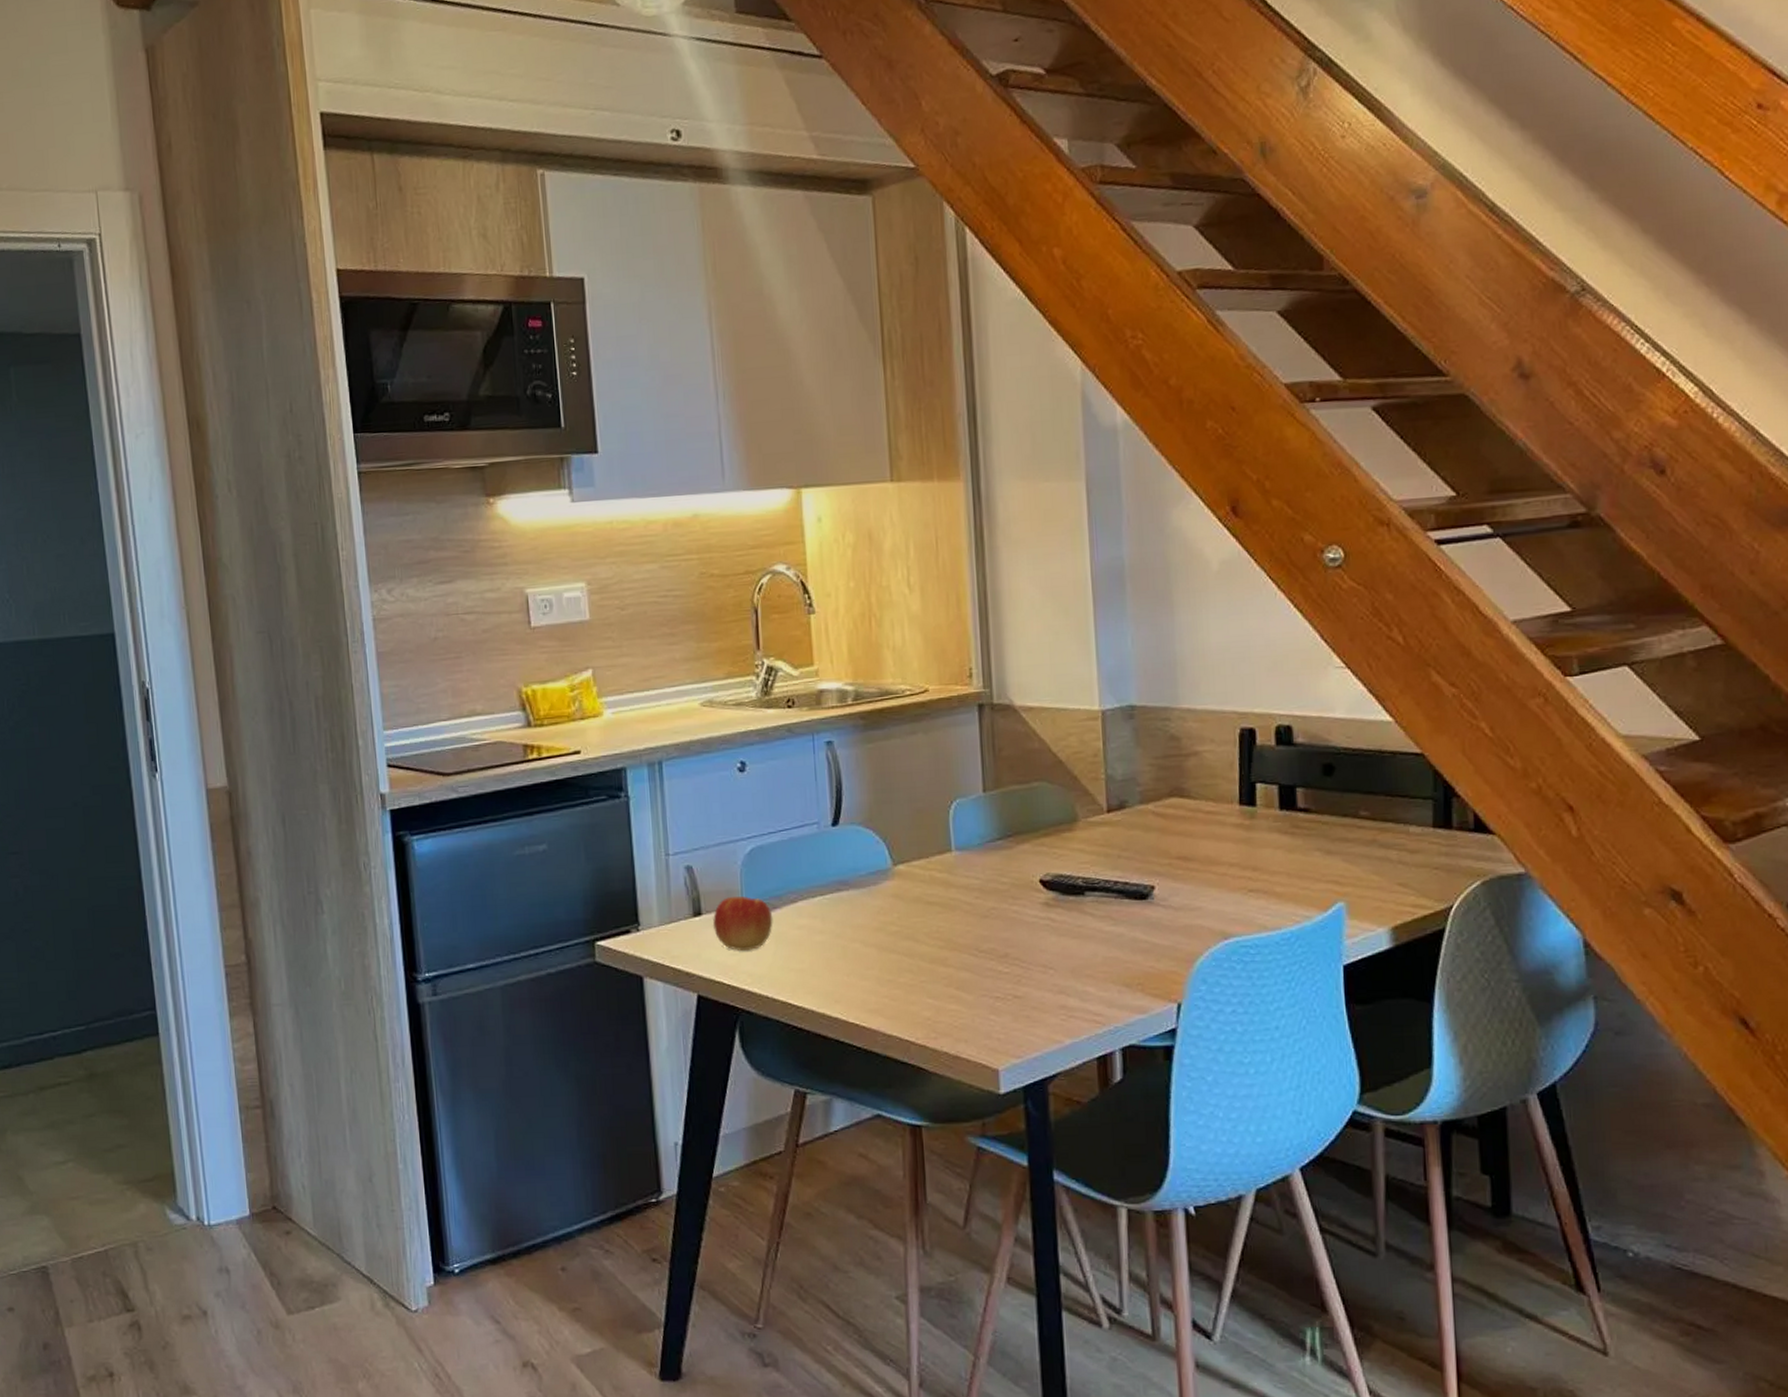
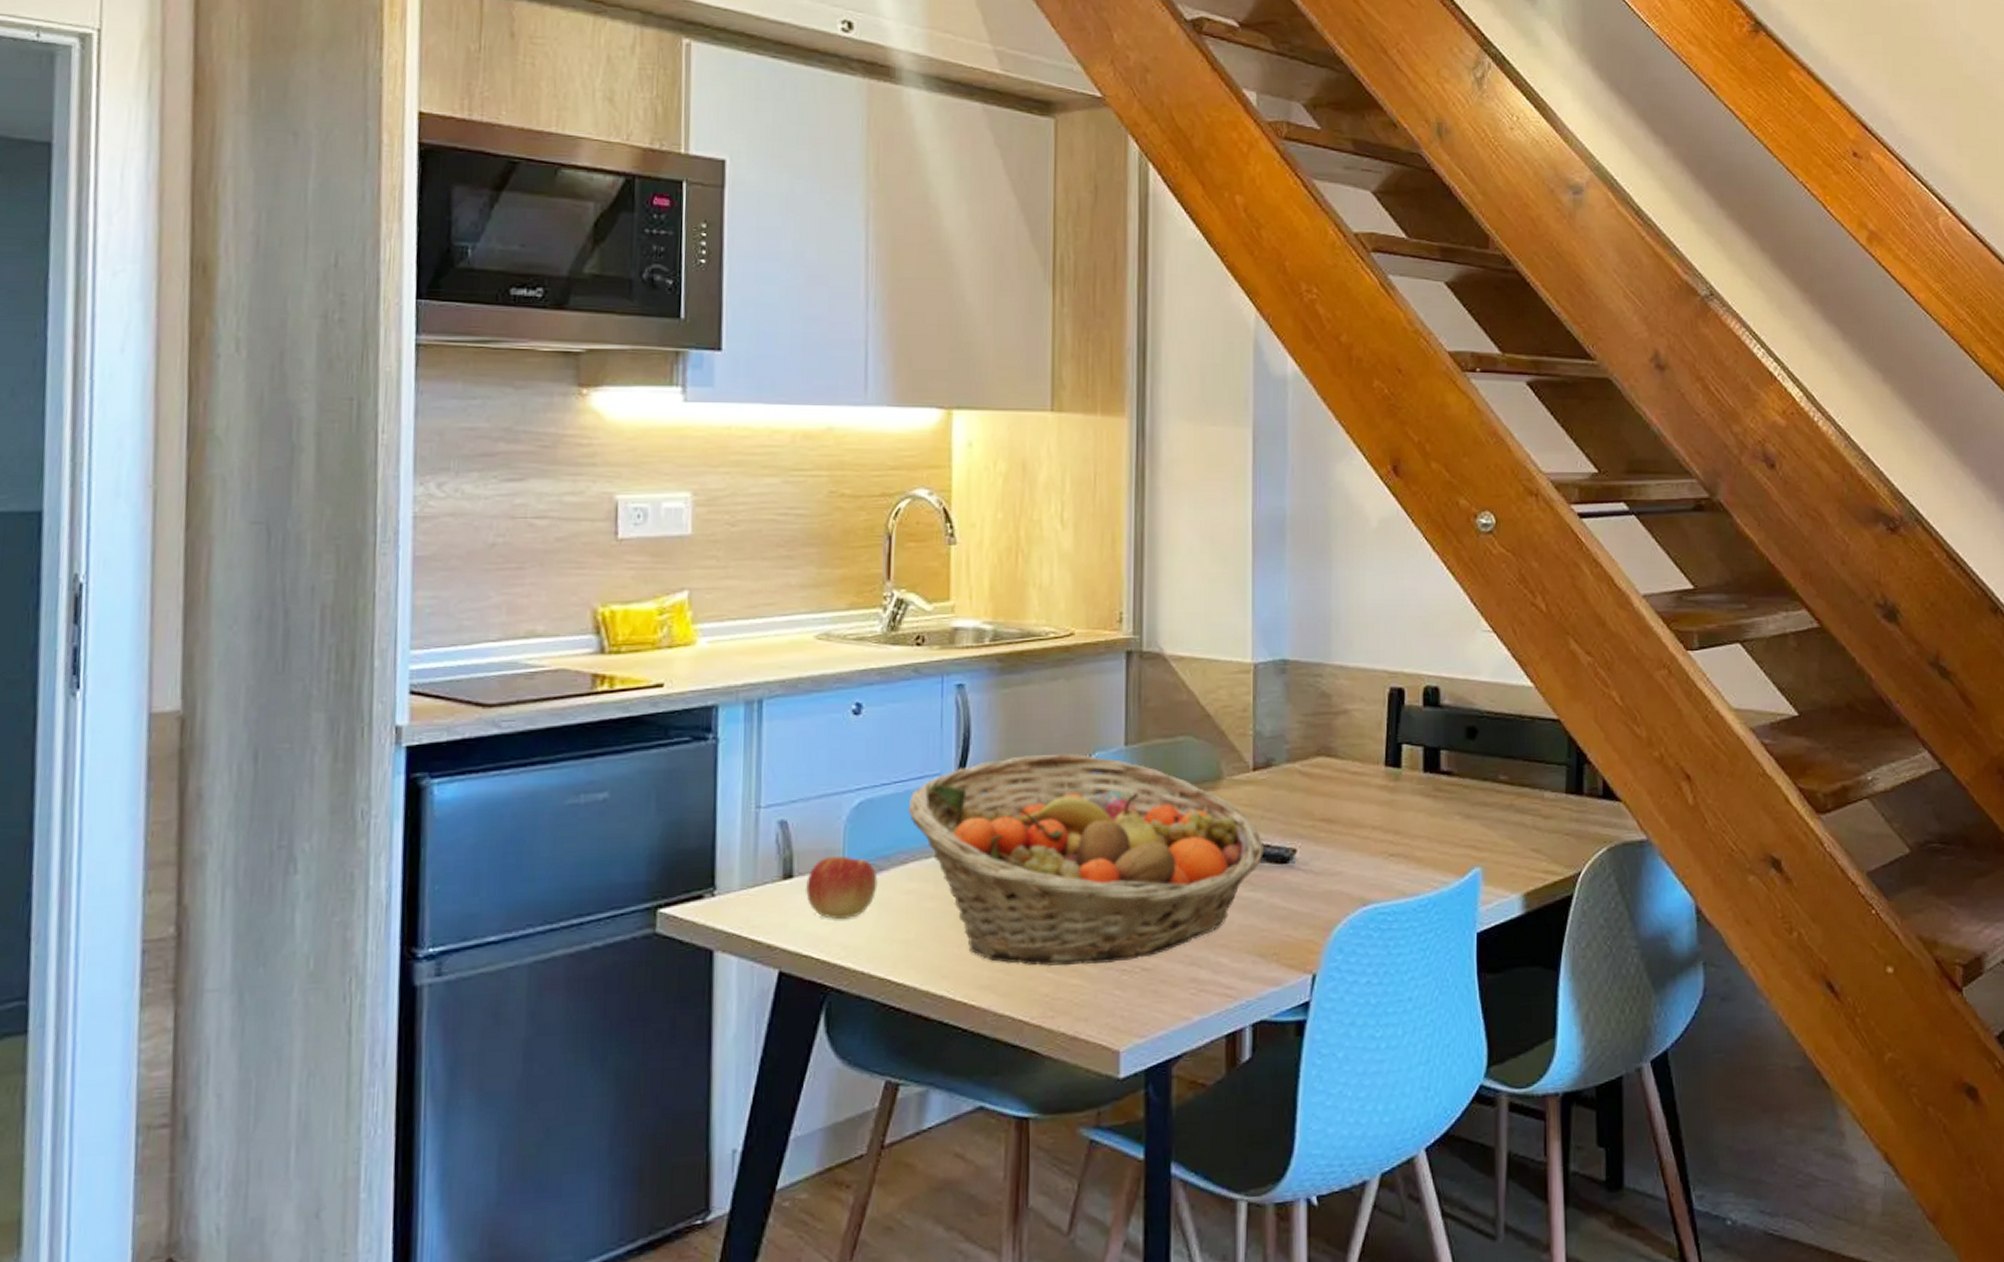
fruit basket: none [793,801,1124,994] -> present [908,753,1265,967]

